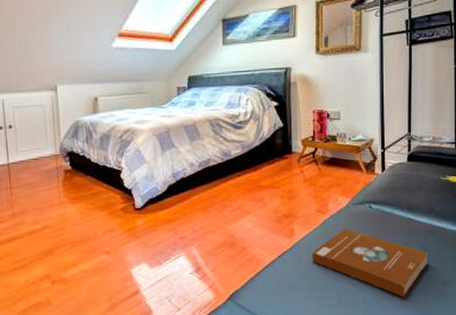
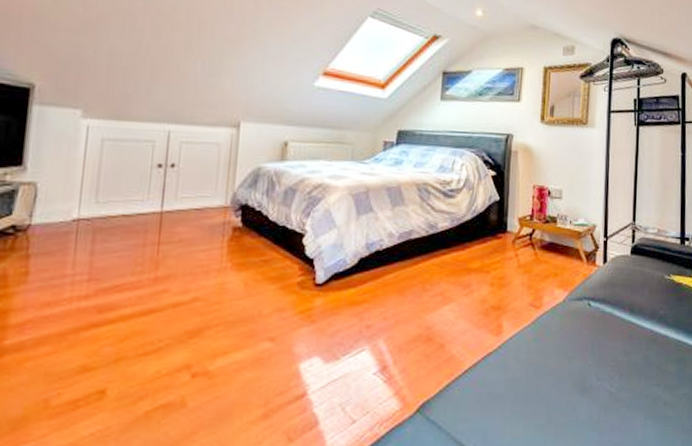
book: present [311,229,428,297] -> none [520,329,650,419]

